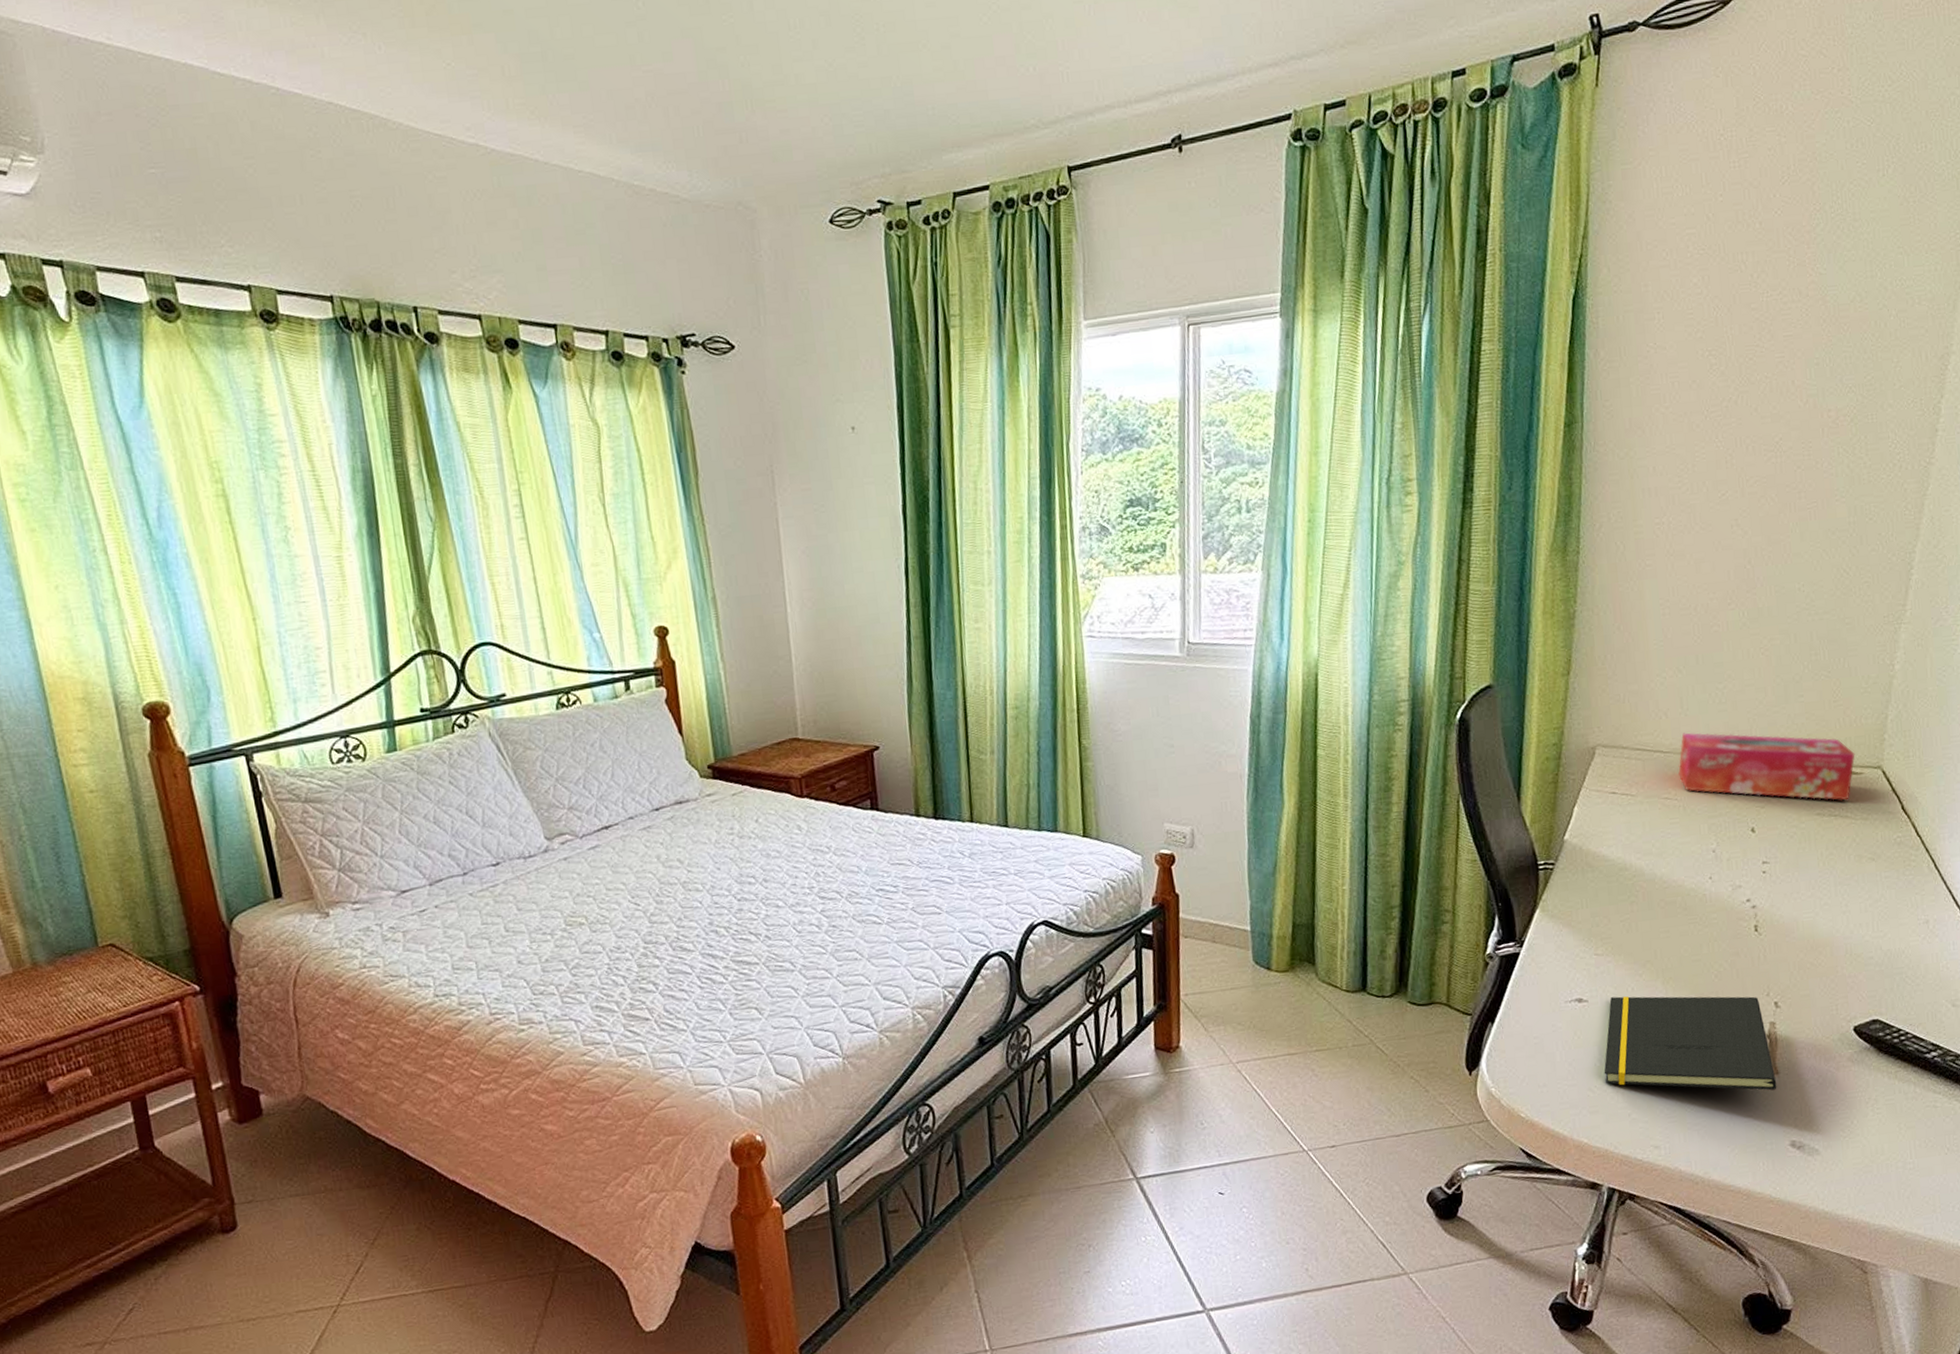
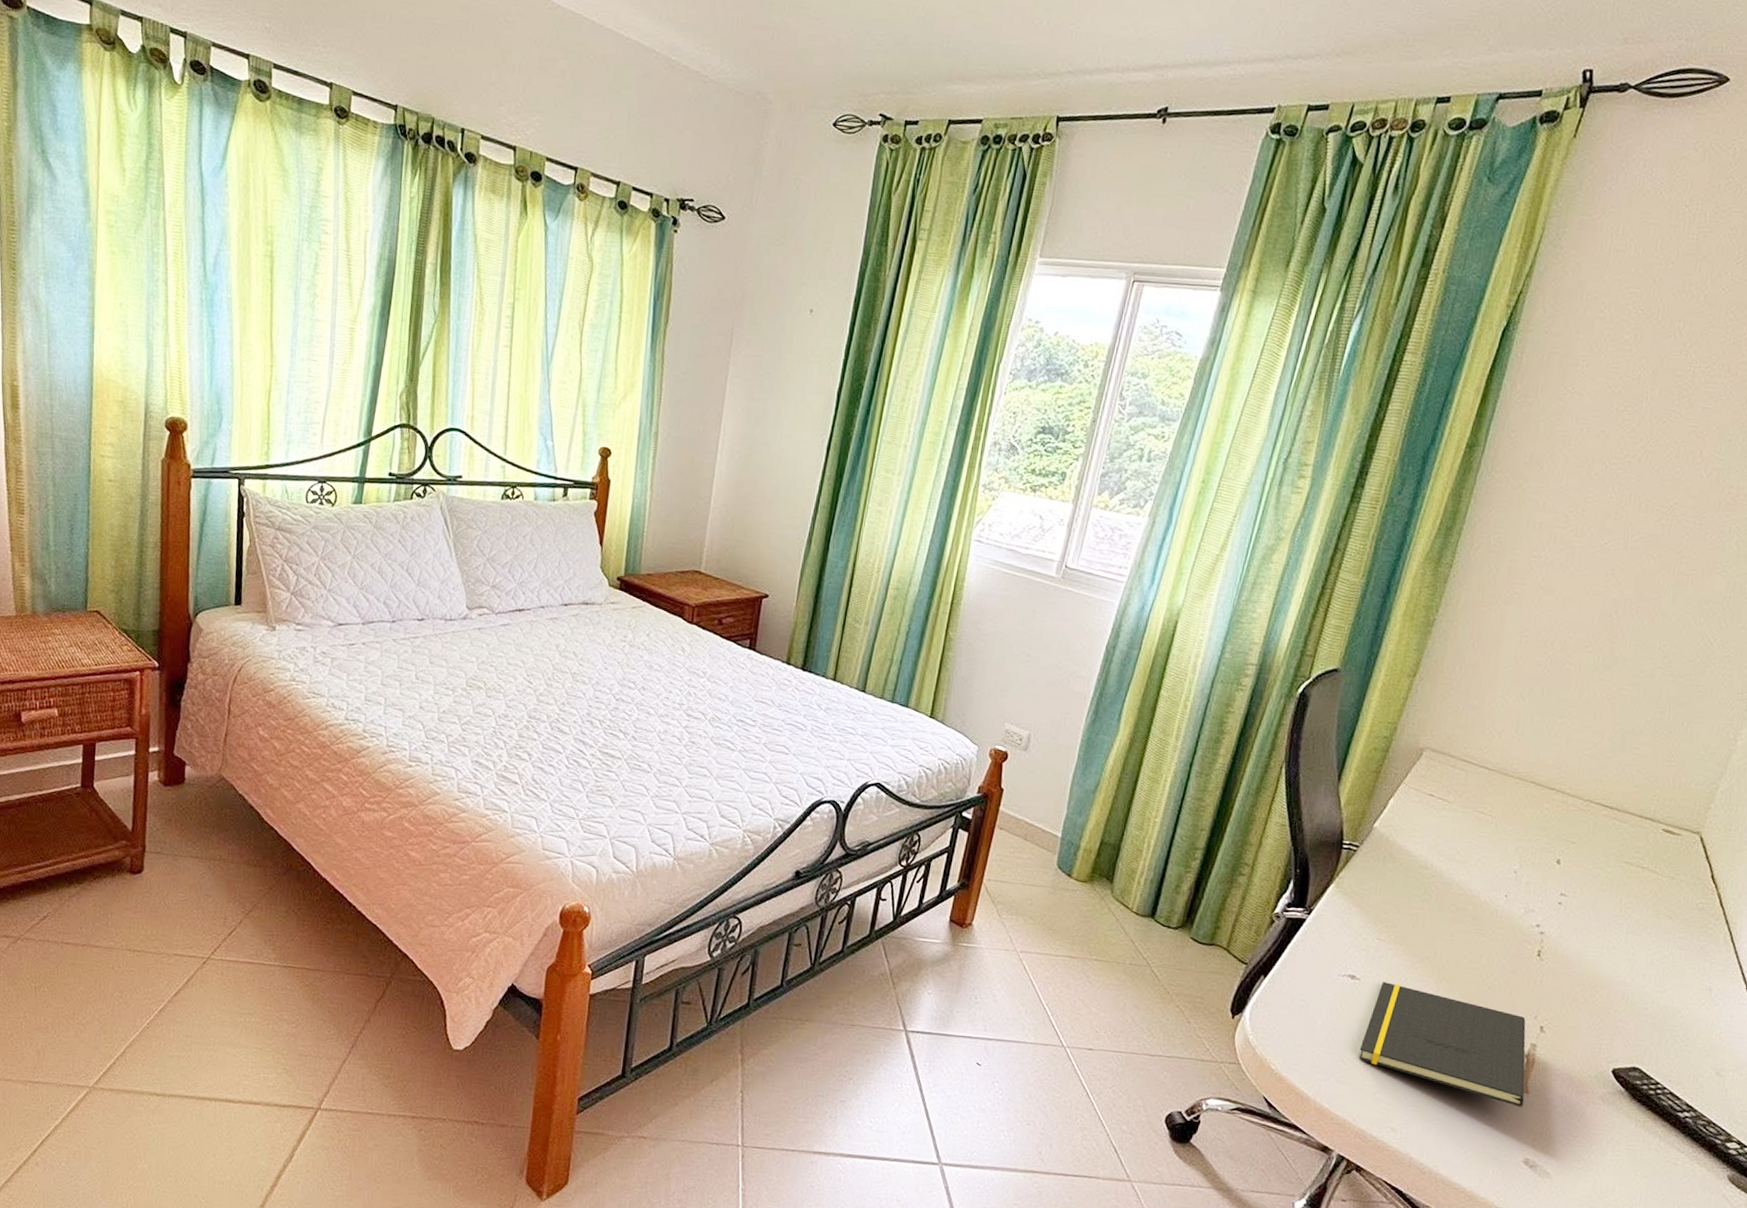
tissue box: present [1678,732,1855,801] -> none [1498,756,1678,857]

